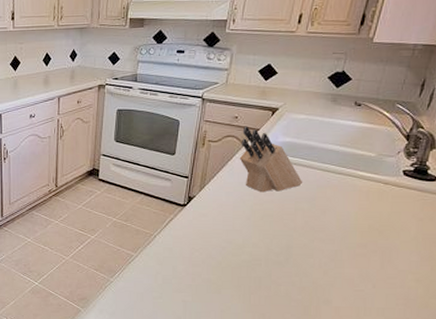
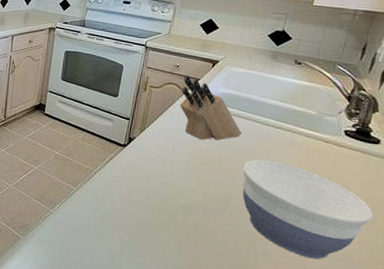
bowl: none [304,207,429,300] -> present [242,159,373,260]

